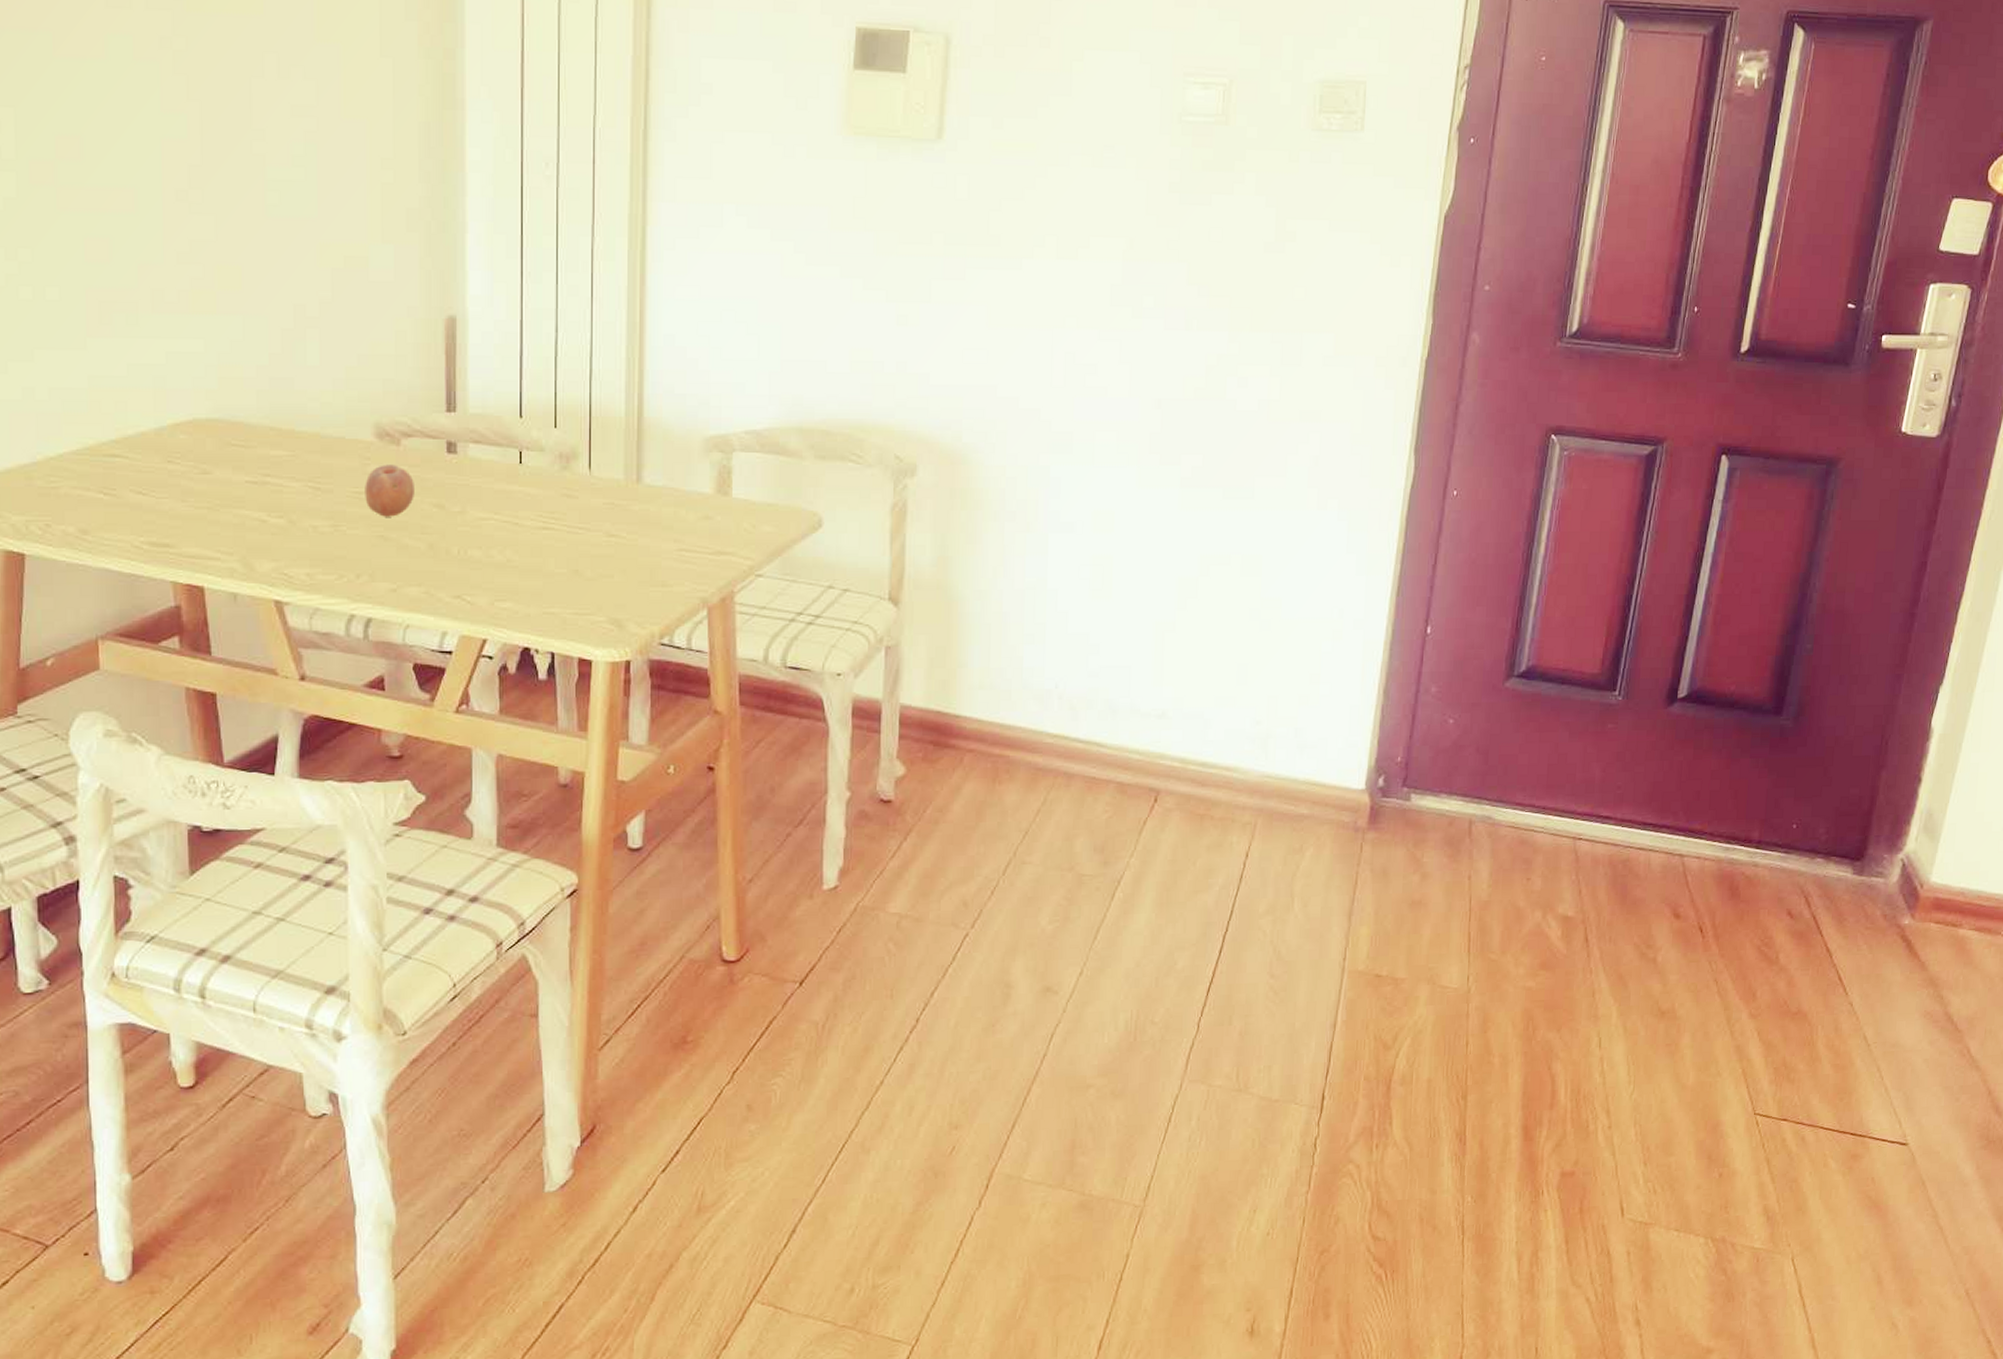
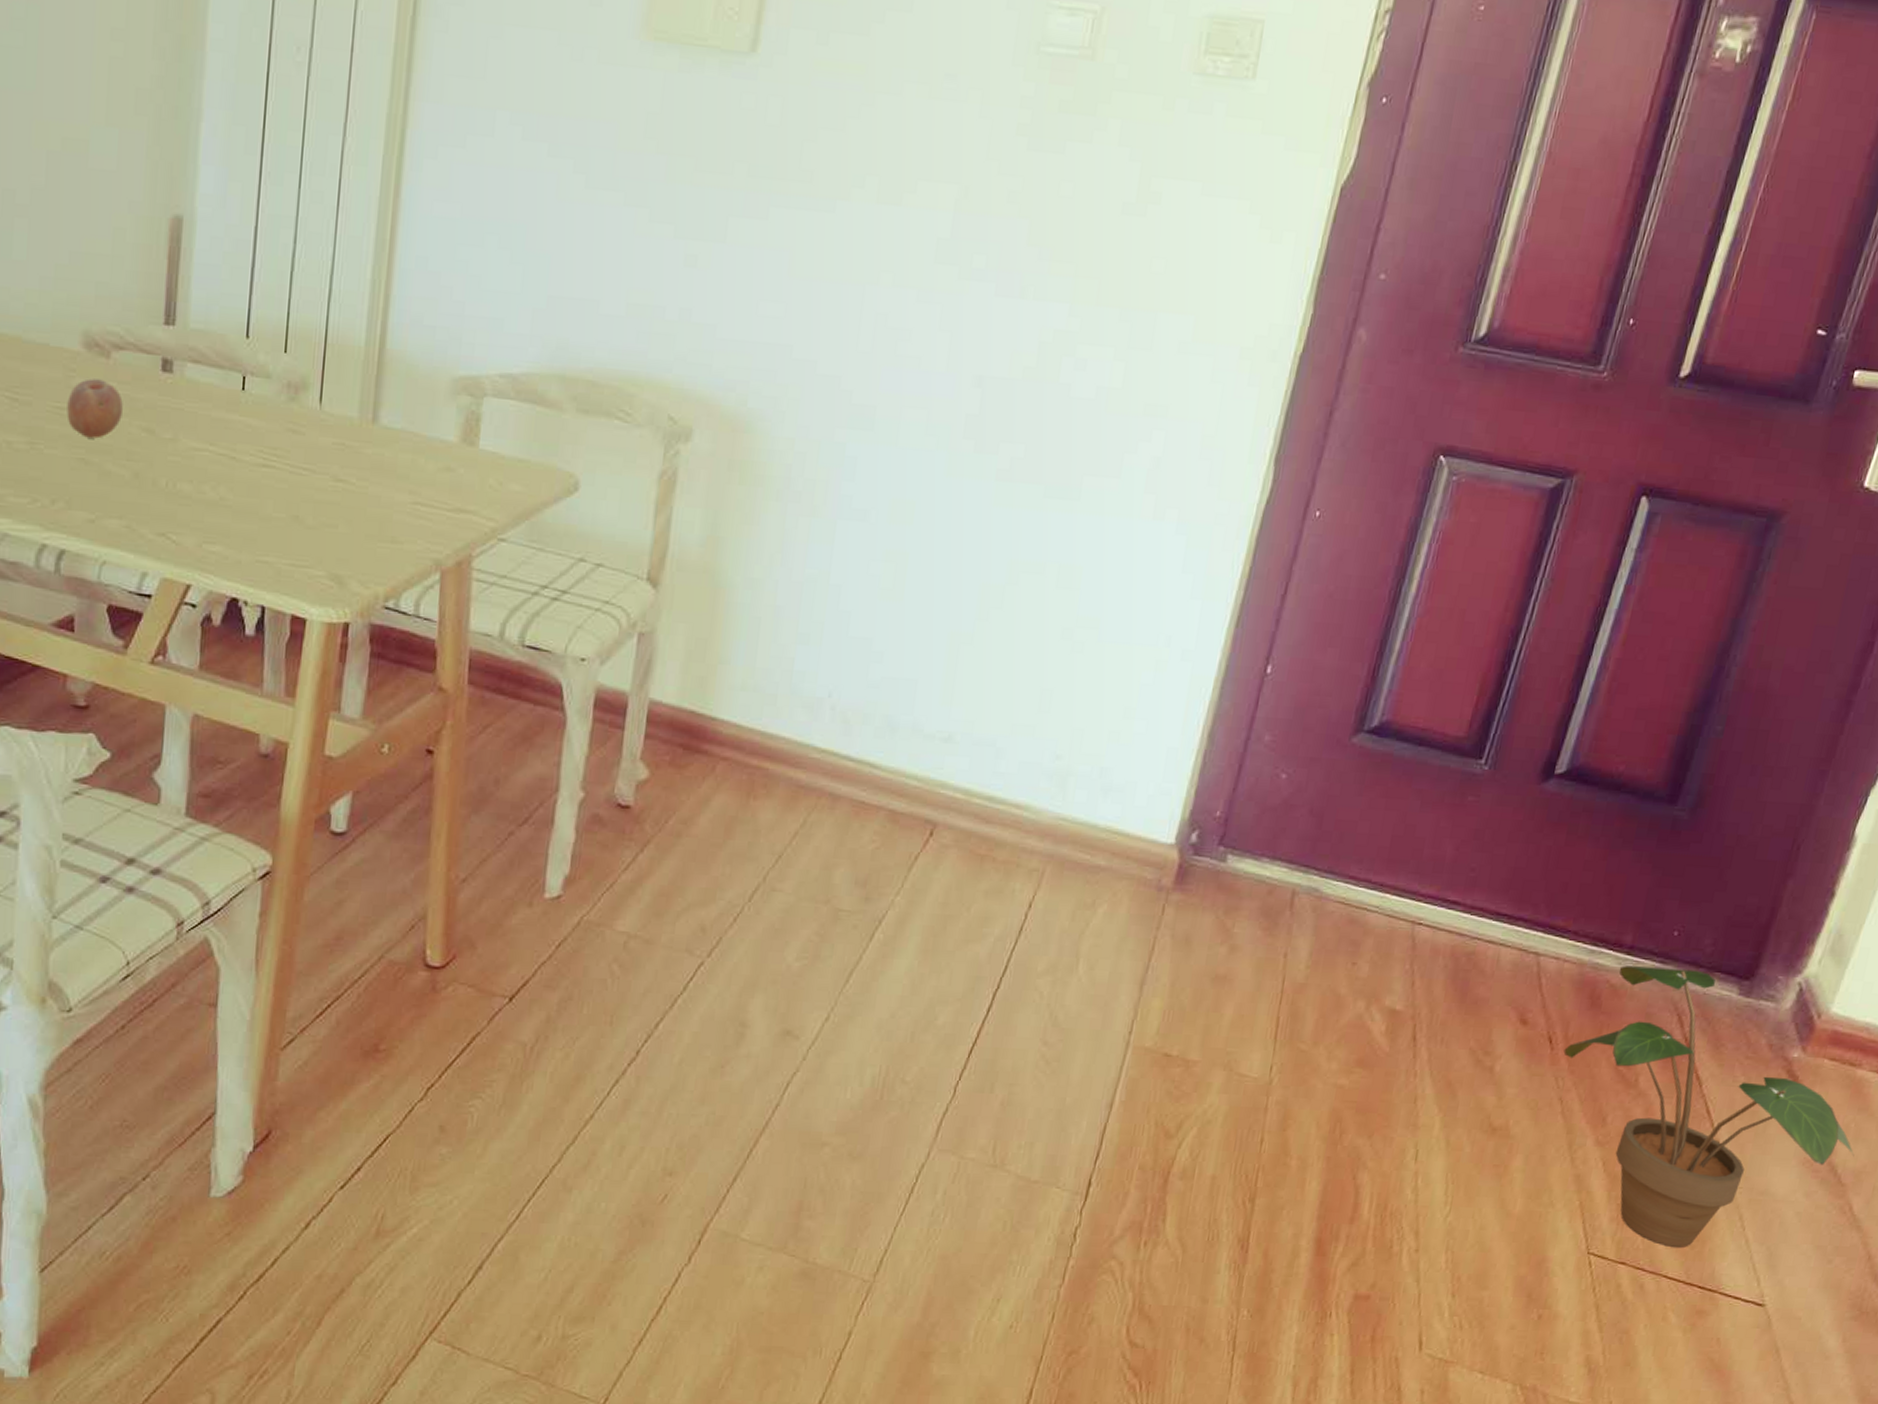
potted plant: none [1713,856,1966,1101] -> present [1563,965,1855,1247]

